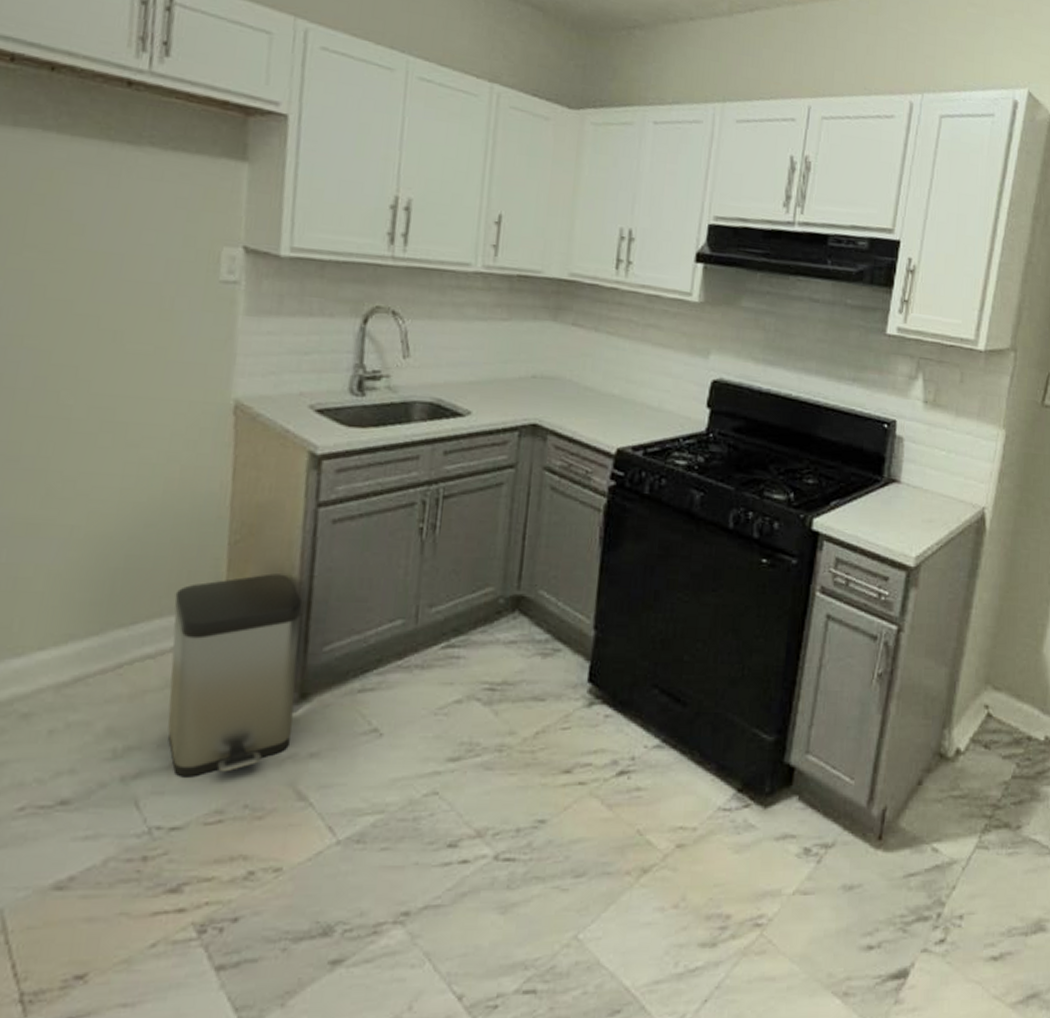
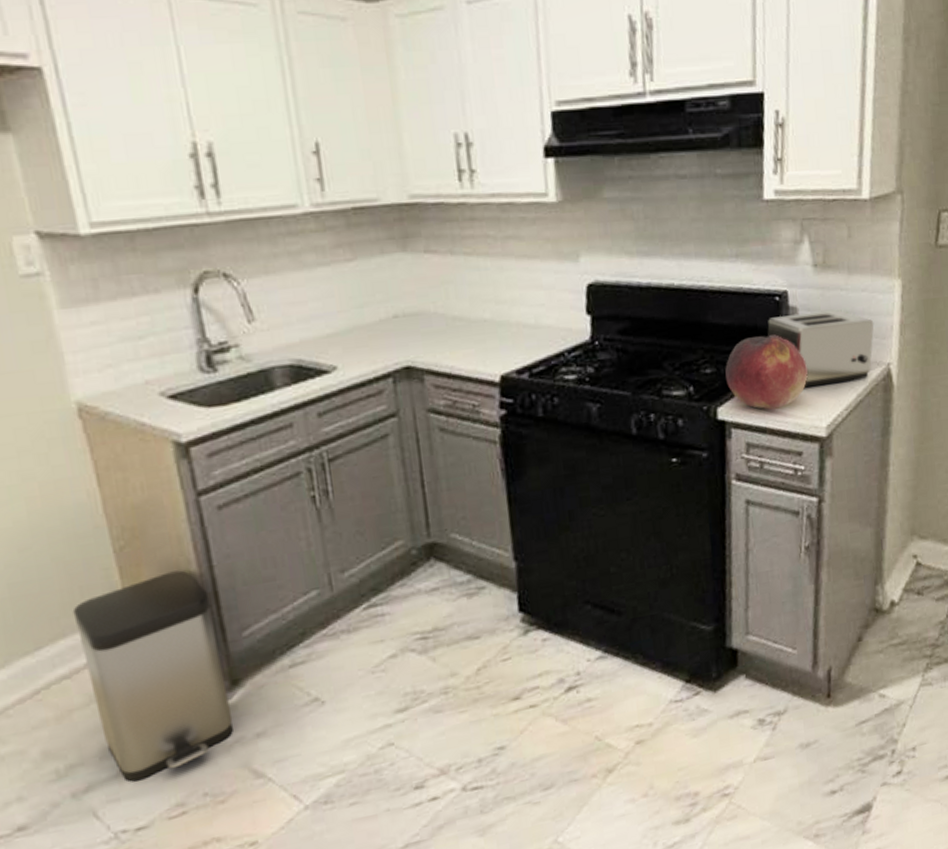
fruit: none [826,457,906,531] -> present [725,333,809,409]
toaster: none [872,442,975,518] -> present [767,310,874,388]

